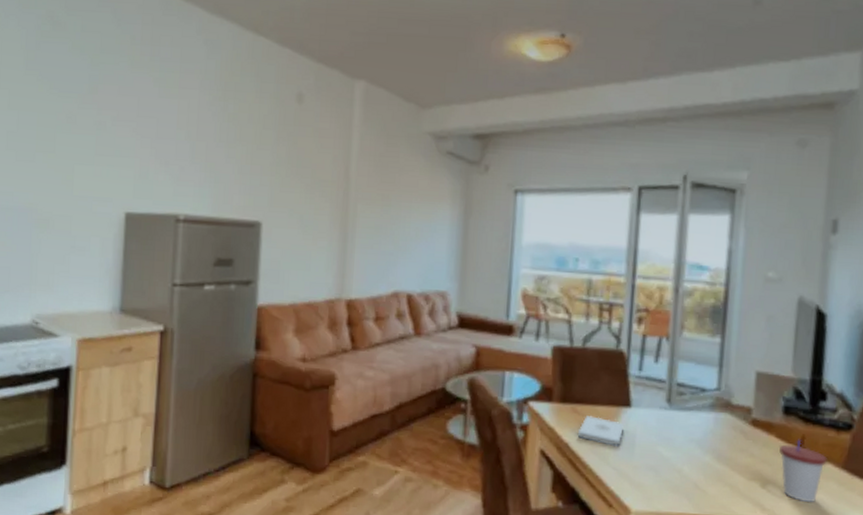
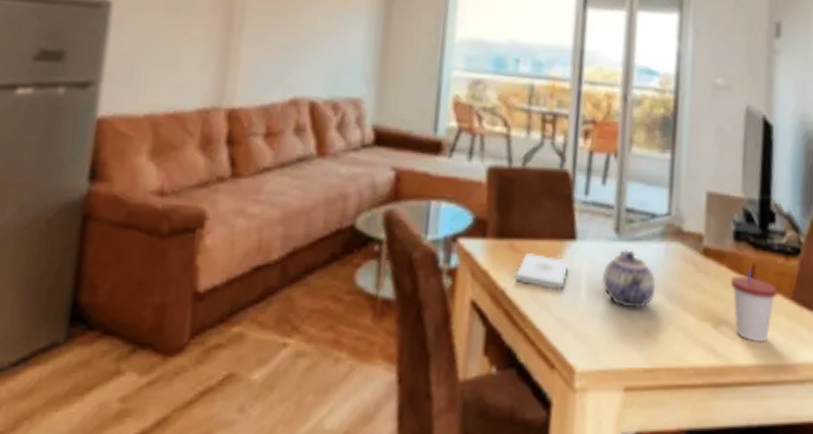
teapot: none [654,417,706,466] -> present [601,250,656,308]

